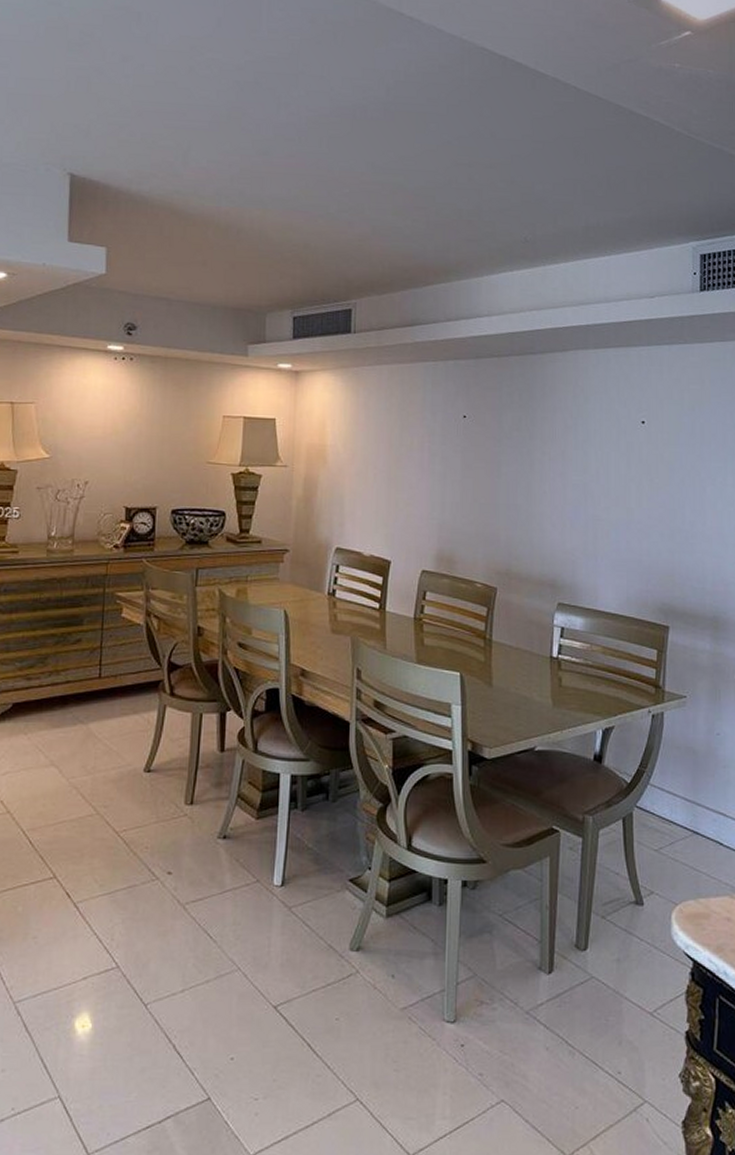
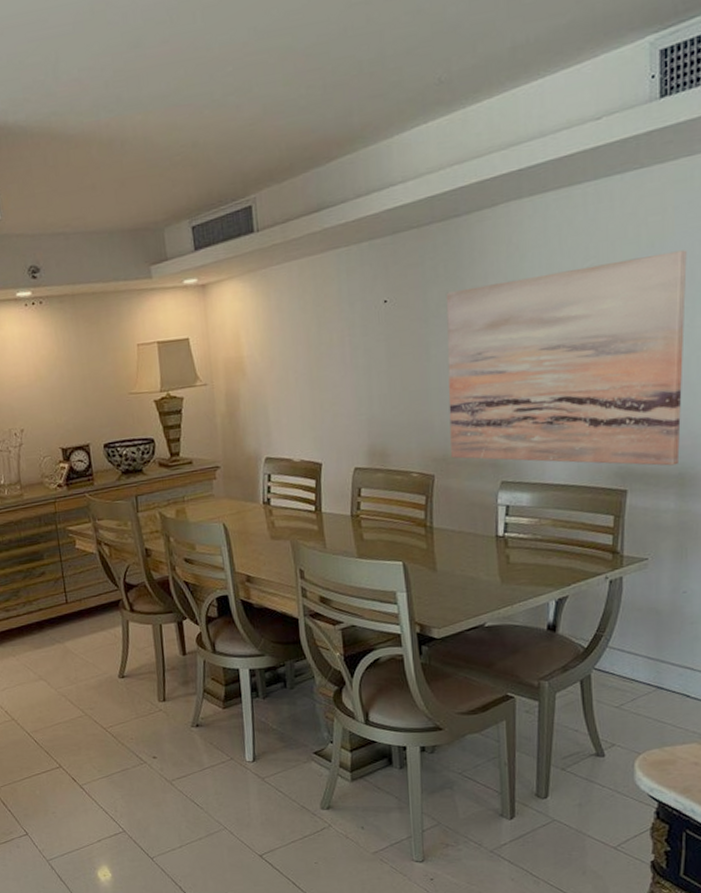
wall art: none [513,417,720,608] -> present [445,250,687,466]

